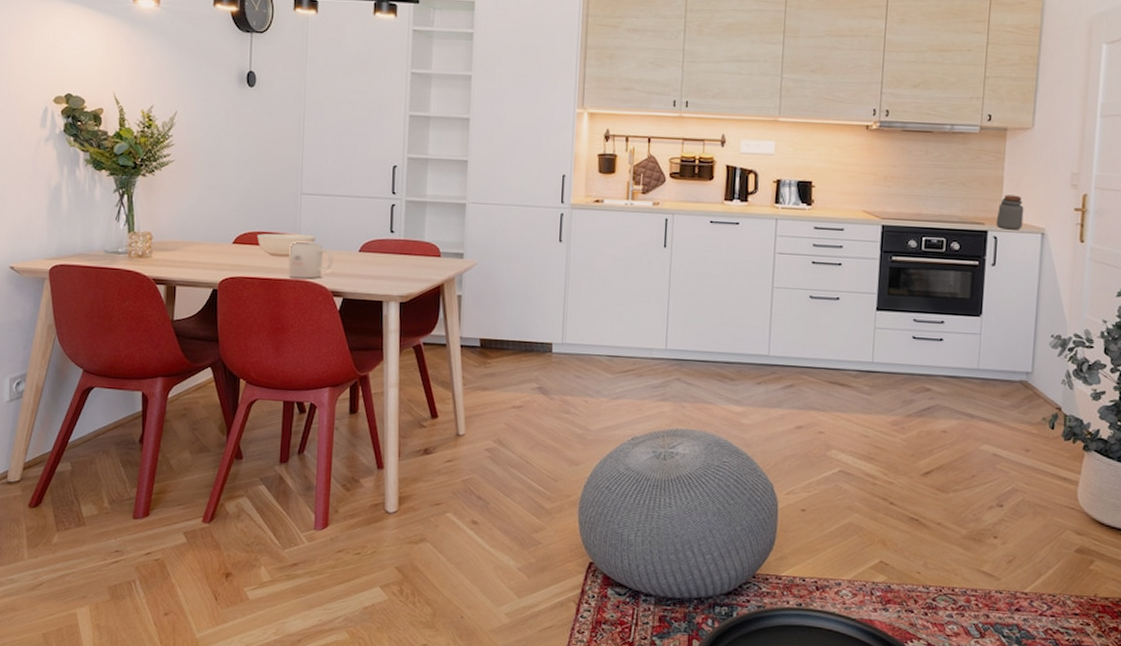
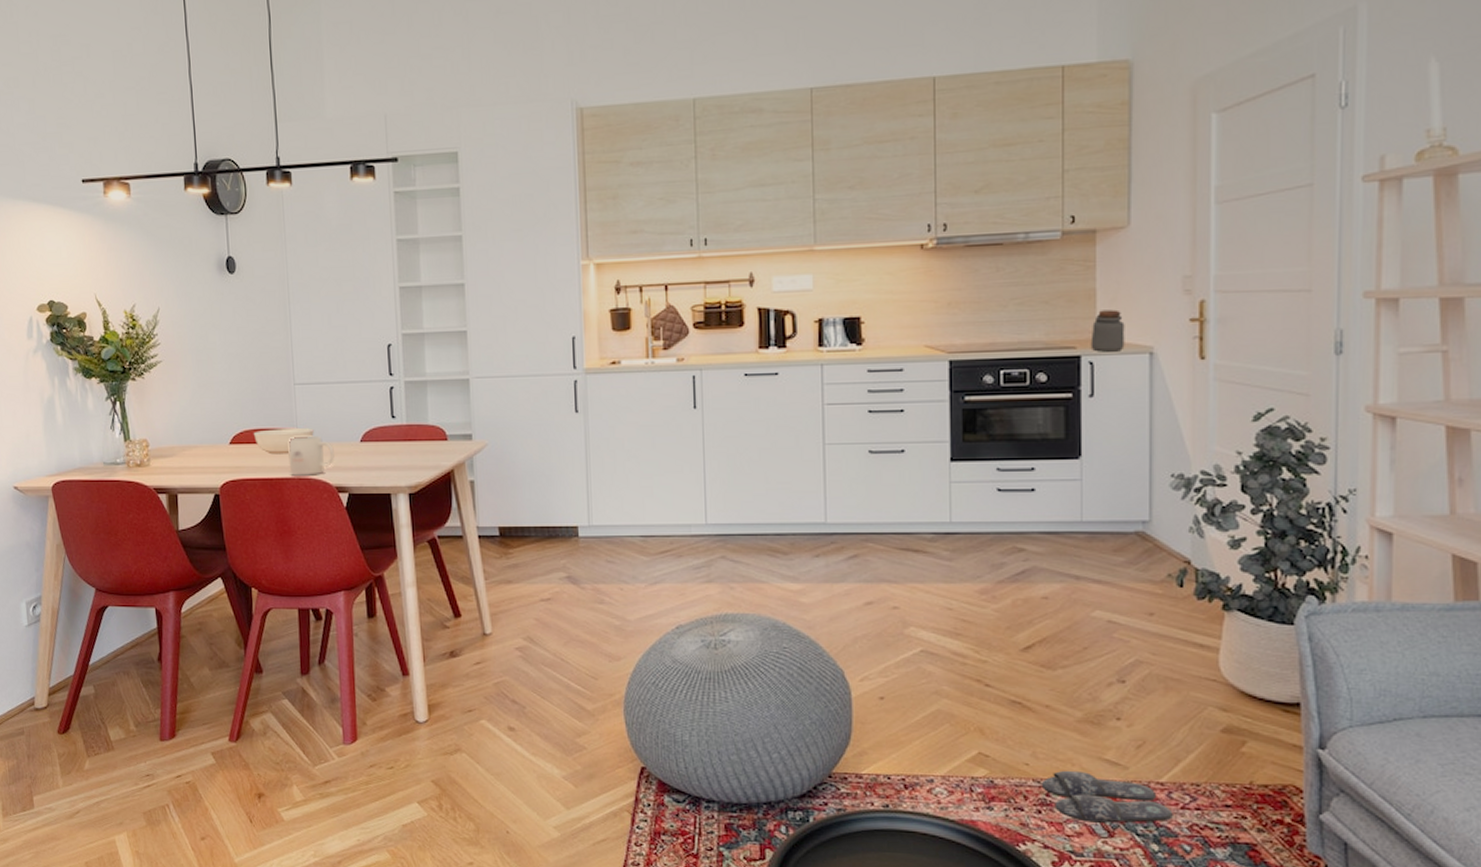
slippers: none [930,579,1033,626] -> present [1042,770,1173,823]

